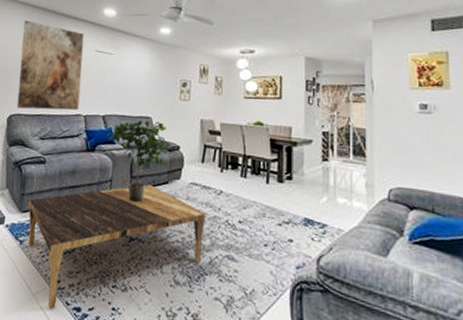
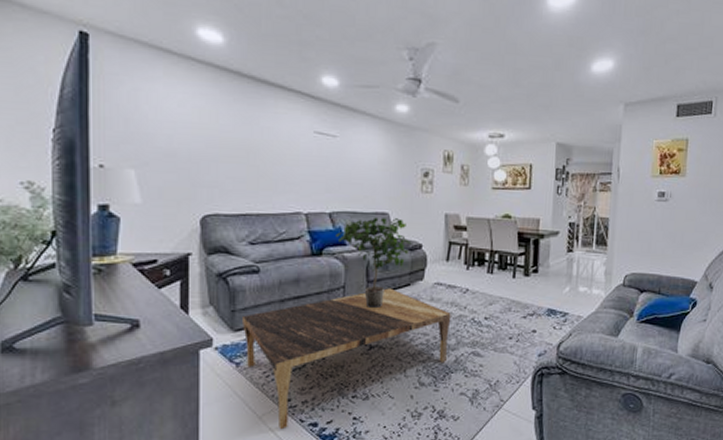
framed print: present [16,20,84,111] -> none [207,88,298,208]

